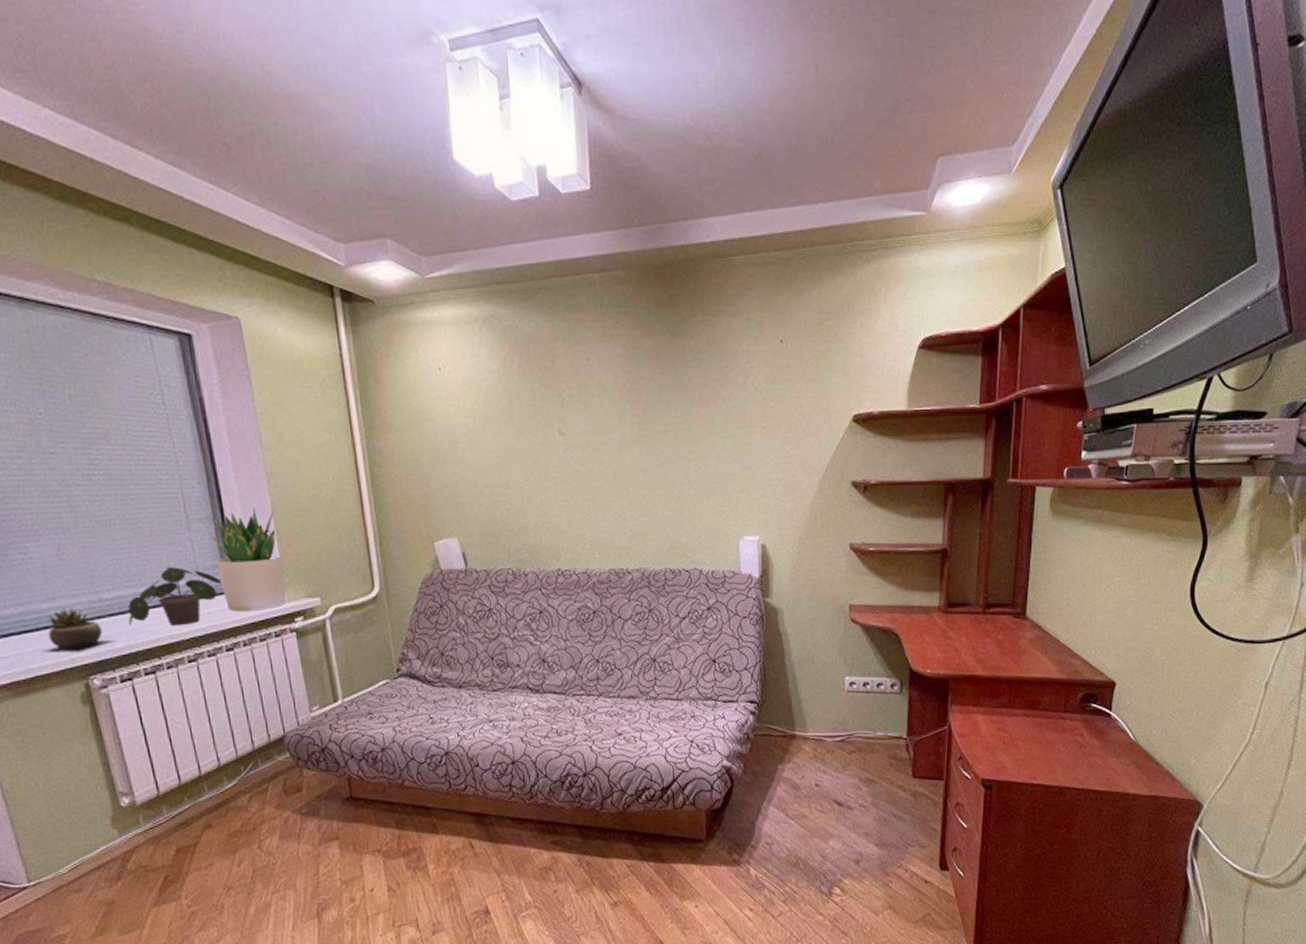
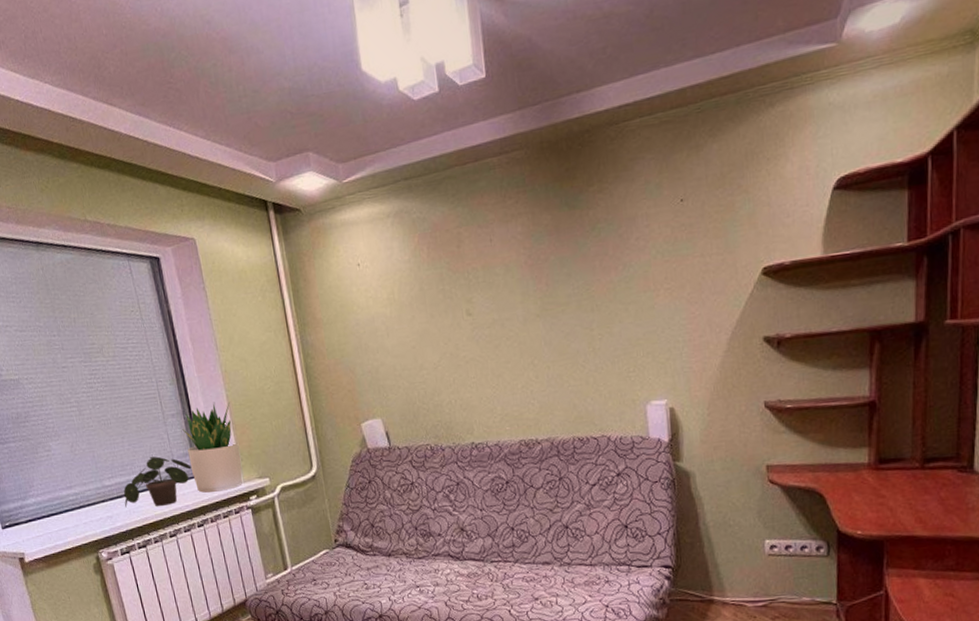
succulent plant: present [41,608,116,653] -> none [64,494,116,532]

